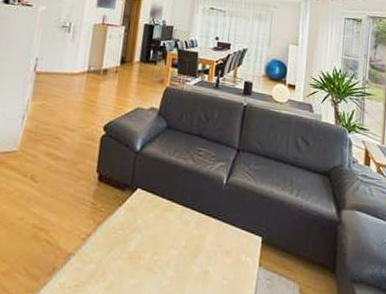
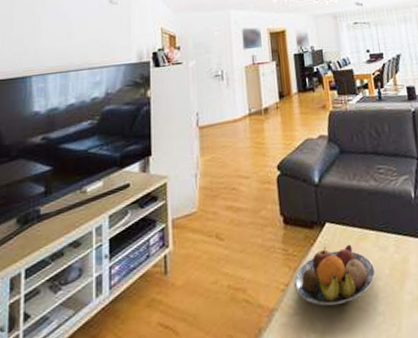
fruit bowl: none [94,210,174,263] -> present [293,244,376,306]

